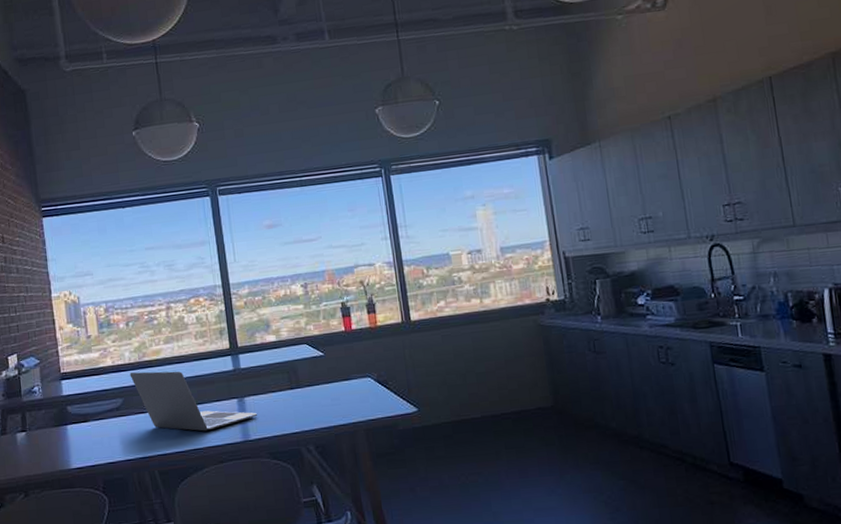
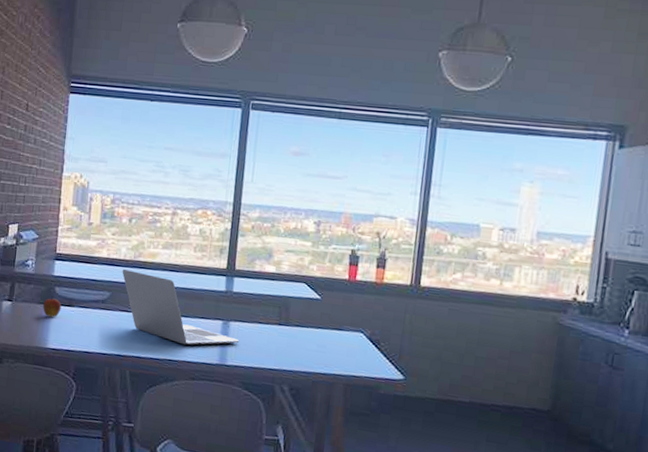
fruit: none [58,416,78,438] -> present [43,296,62,318]

